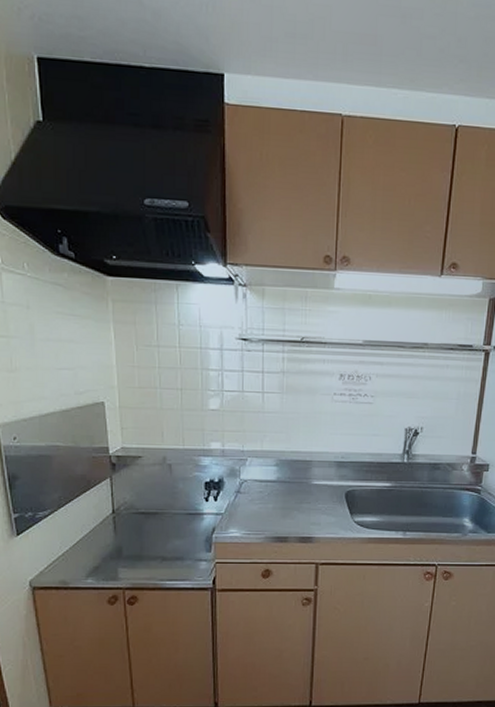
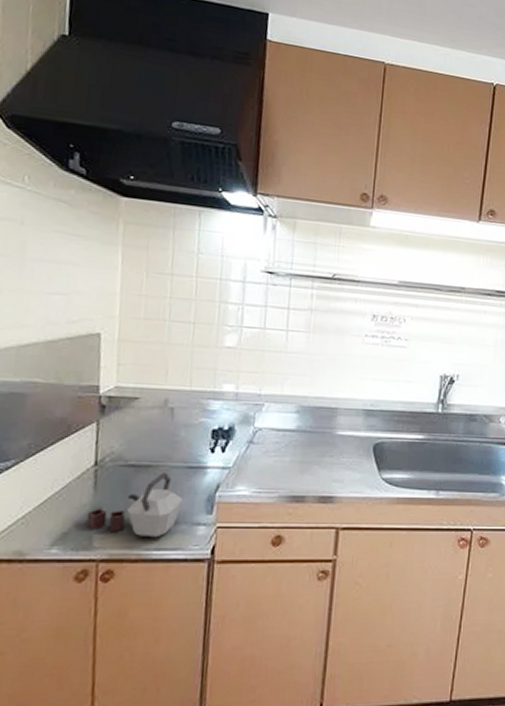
kettle: none [111,519,186,571] -> present [86,473,184,538]

